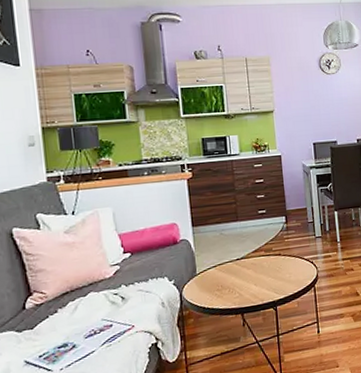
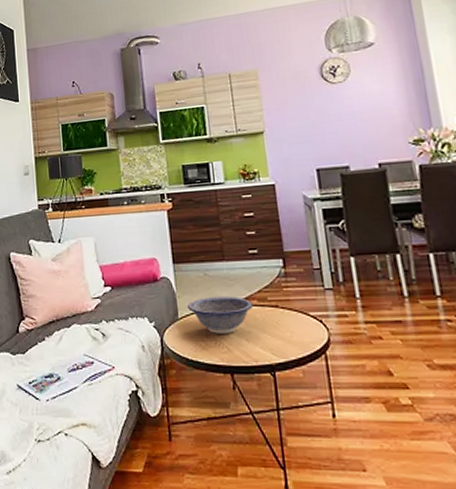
decorative bowl: none [205,250,262,283] -> present [188,296,254,334]

